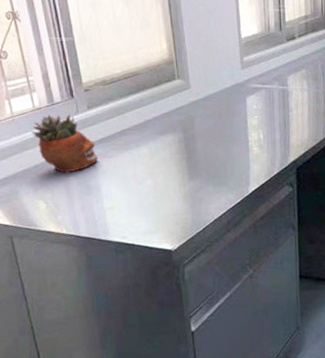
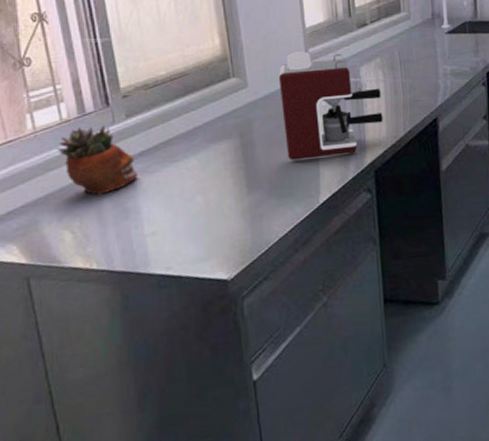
coffee maker: none [217,59,306,155] -> present [278,51,383,160]

